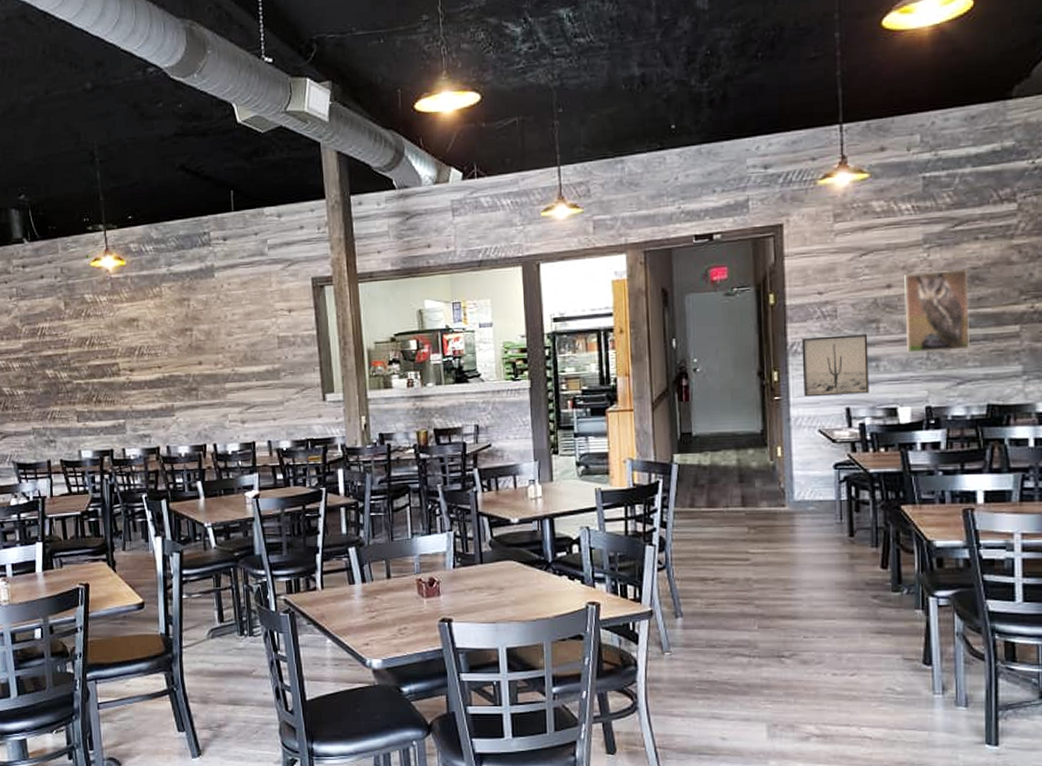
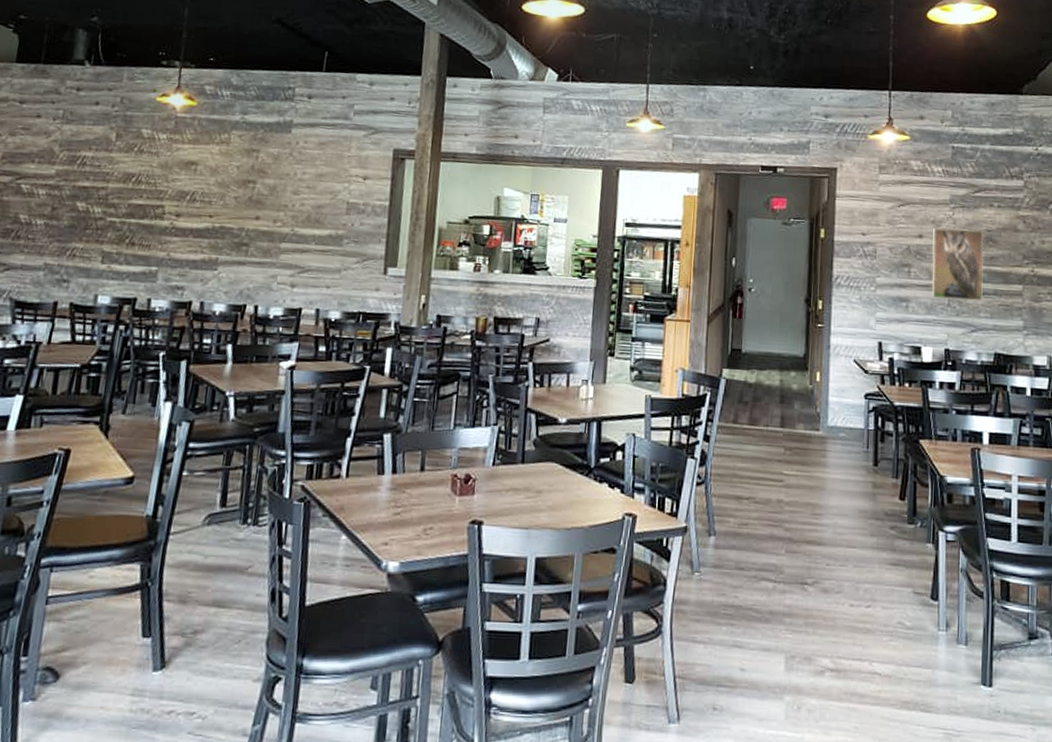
wall art: present [801,334,869,396] -> none [843,273,901,331]

